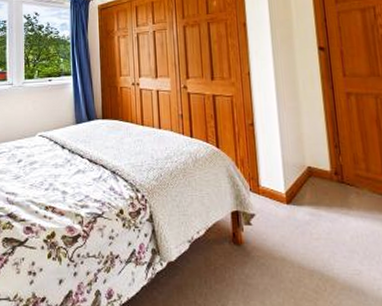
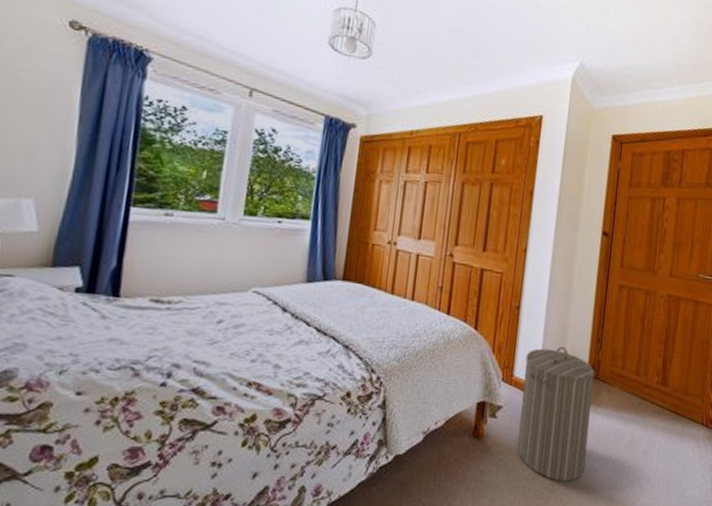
laundry hamper: none [268,154,349,284] -> present [517,345,595,482]

